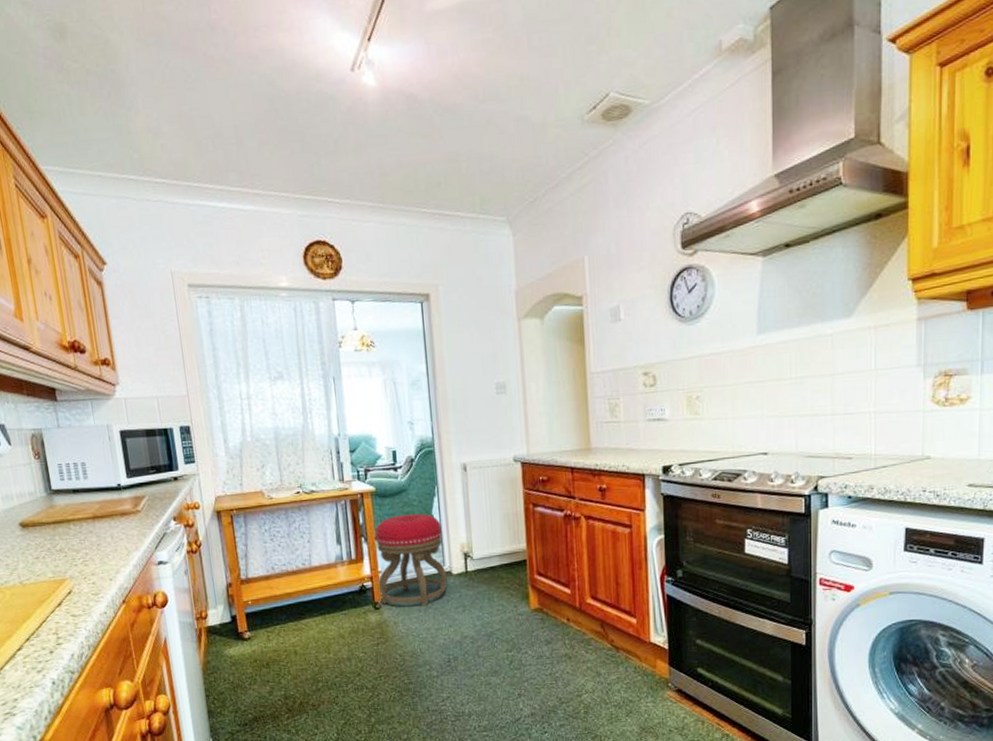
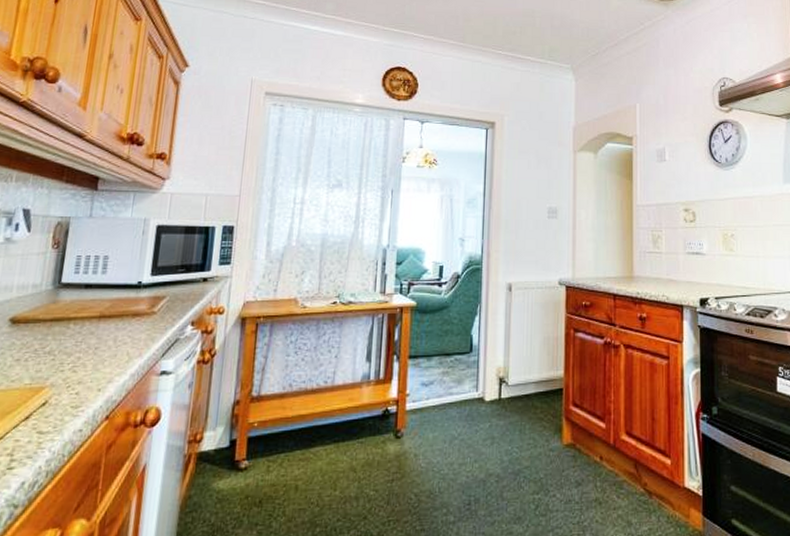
stool: present [375,514,447,606] -> none [402,333,479,436]

